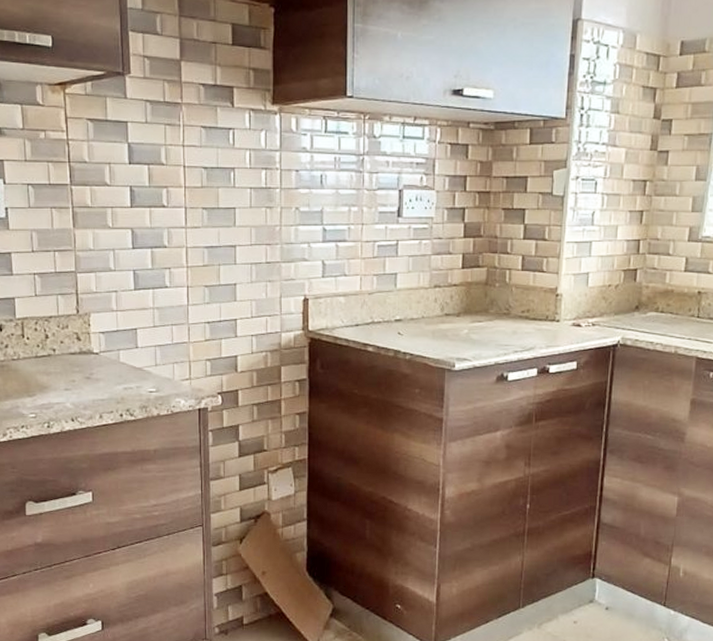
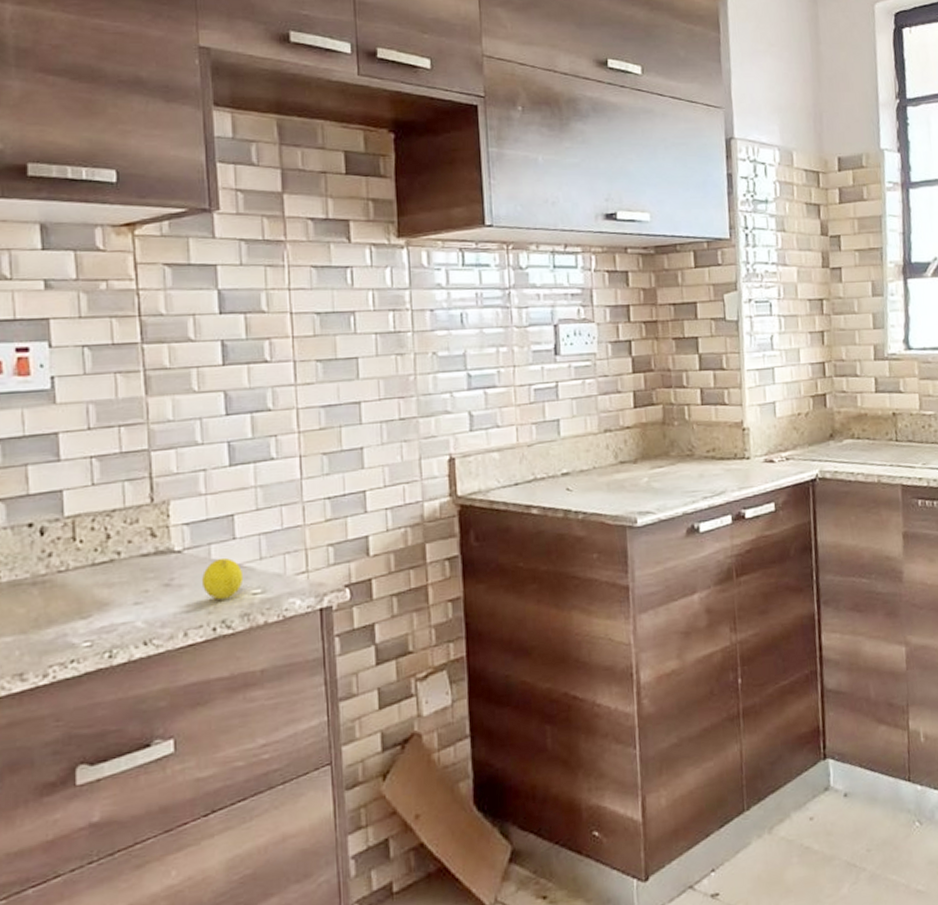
fruit: none [112,361,143,394] -> present [201,557,244,600]

